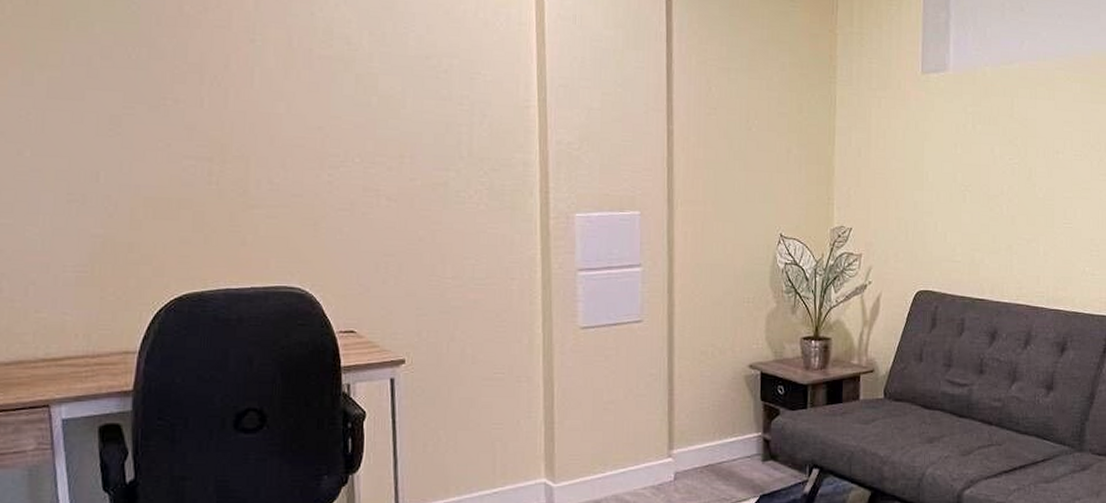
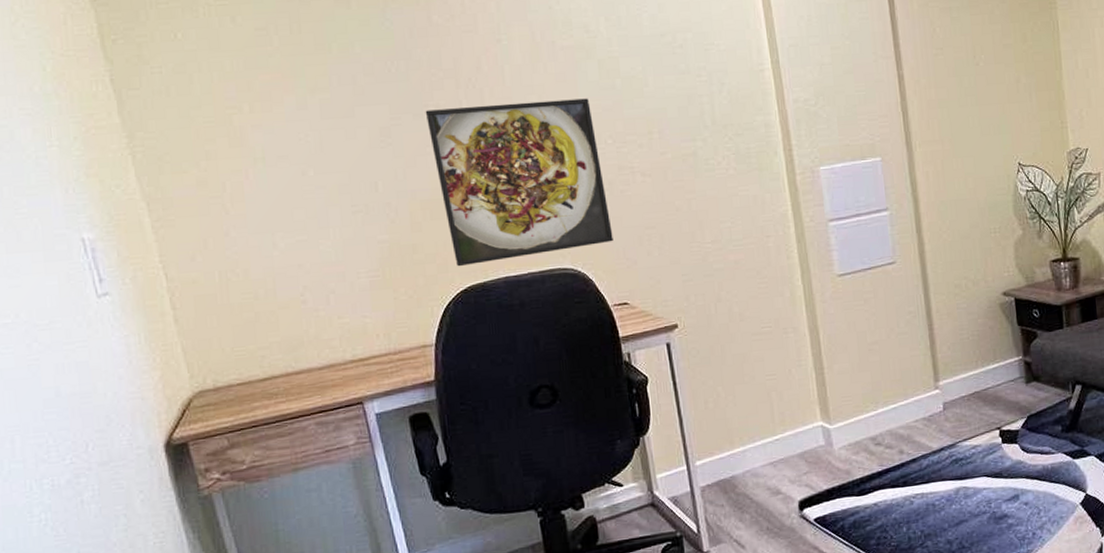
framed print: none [162,103,348,273] -> present [425,98,613,267]

